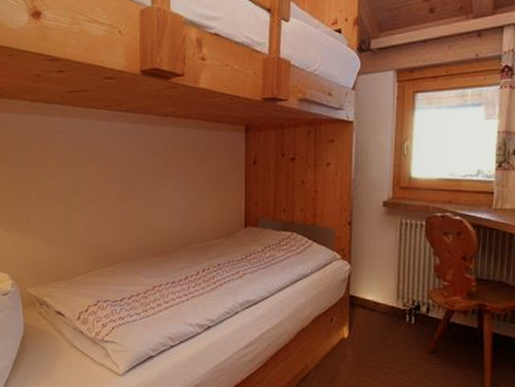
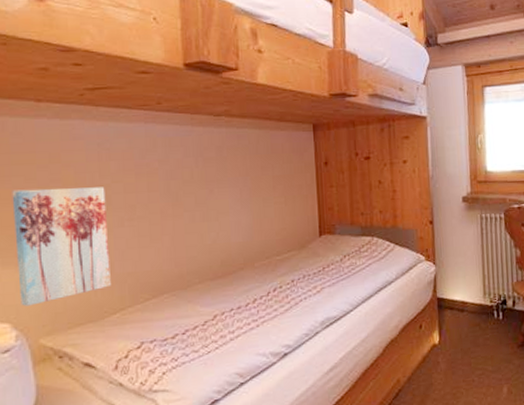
wall art: none [13,171,78,262] -> present [12,187,111,306]

